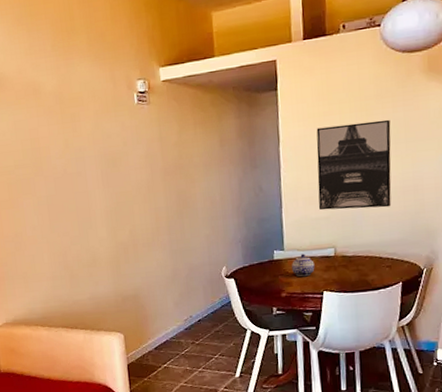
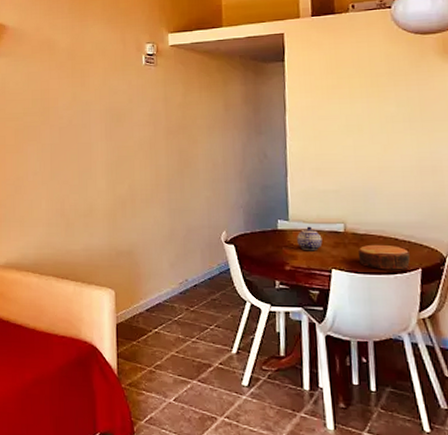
wall art: present [316,119,392,211] -> none [324,97,407,186]
bowl: none [346,263,393,287] -> present [358,244,411,270]

